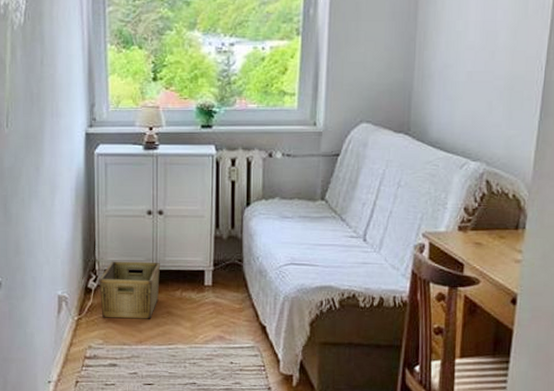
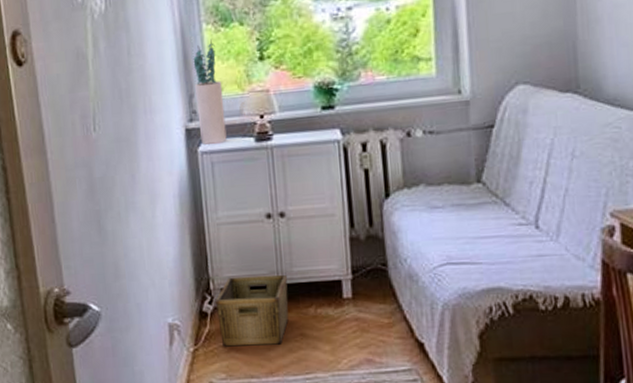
vase: none [97,57,120,149] -> present [193,38,227,145]

